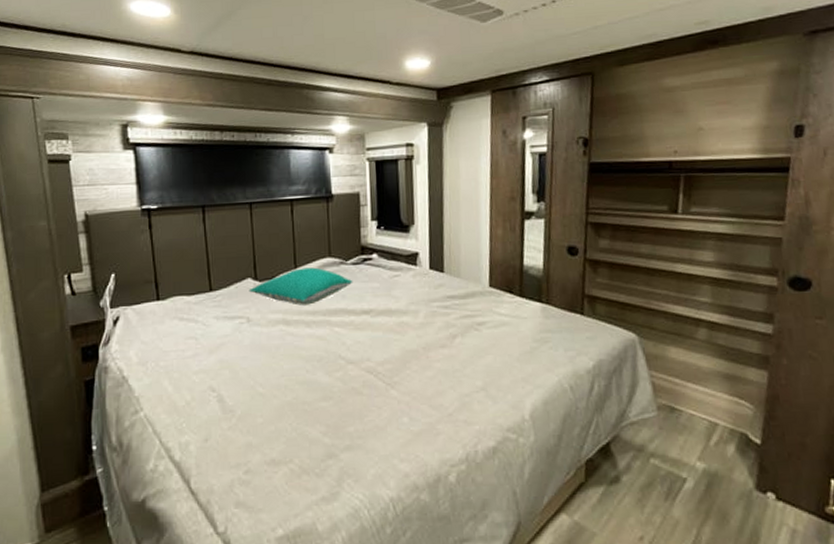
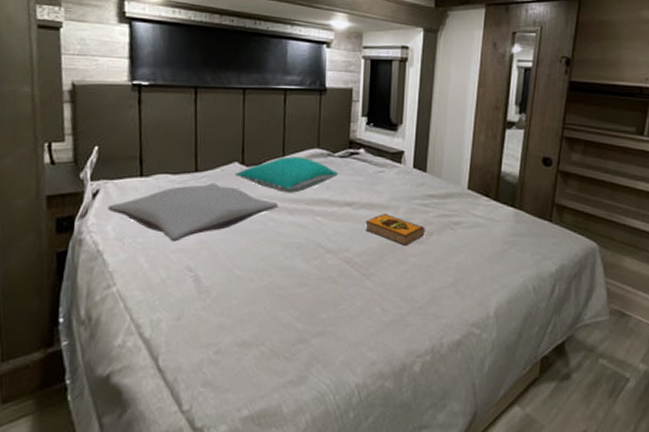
pillow: none [129,301,295,363] -> present [107,183,278,242]
hardback book: none [385,318,448,351] -> present [365,213,425,246]

